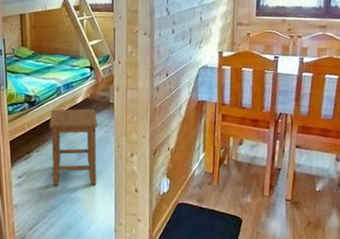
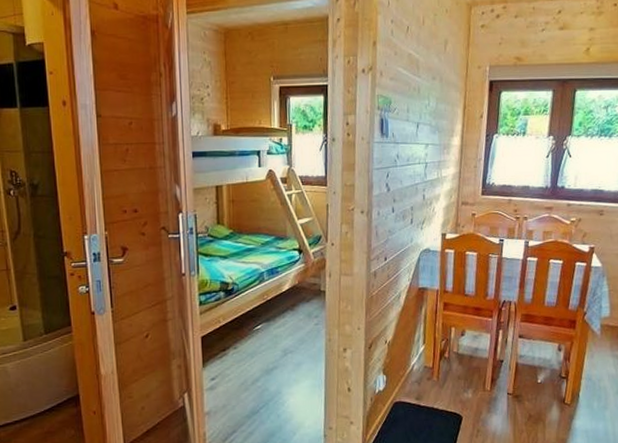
stool: present [49,109,98,186] -> none [249,298,307,388]

